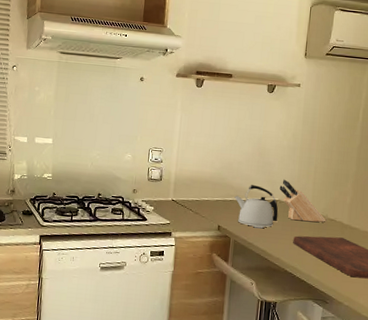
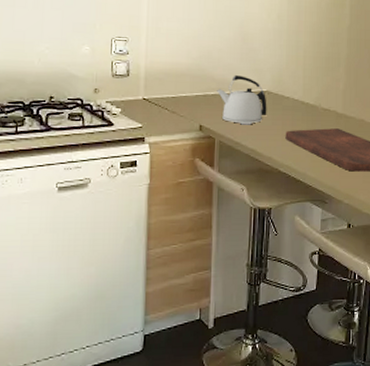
knife block: present [279,179,327,222] -> none [267,67,320,114]

